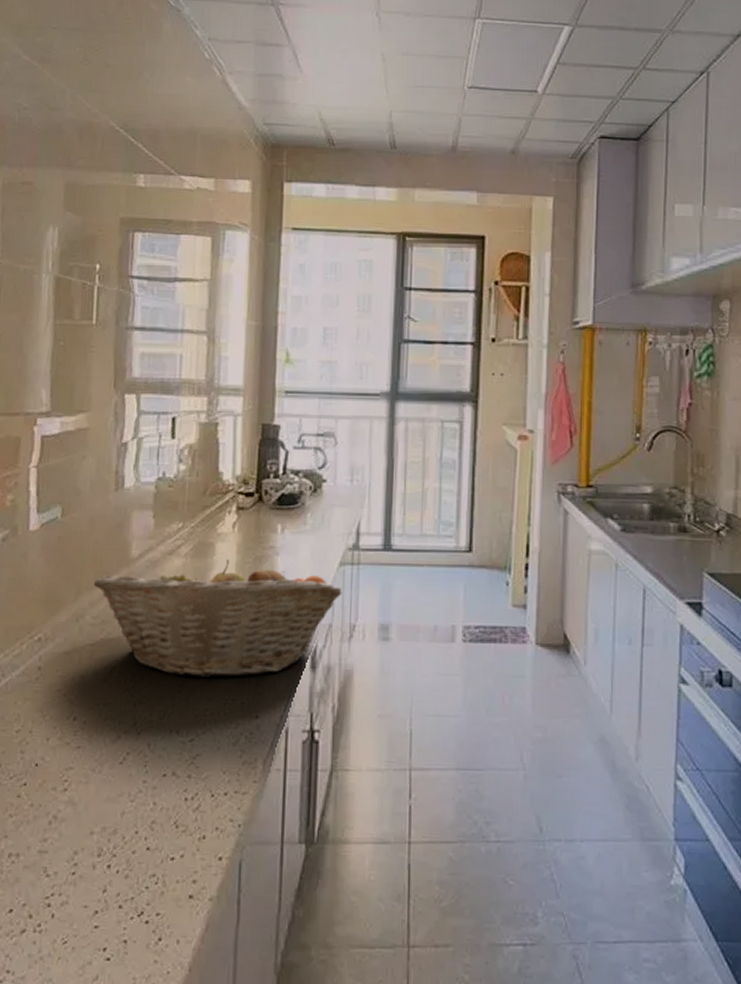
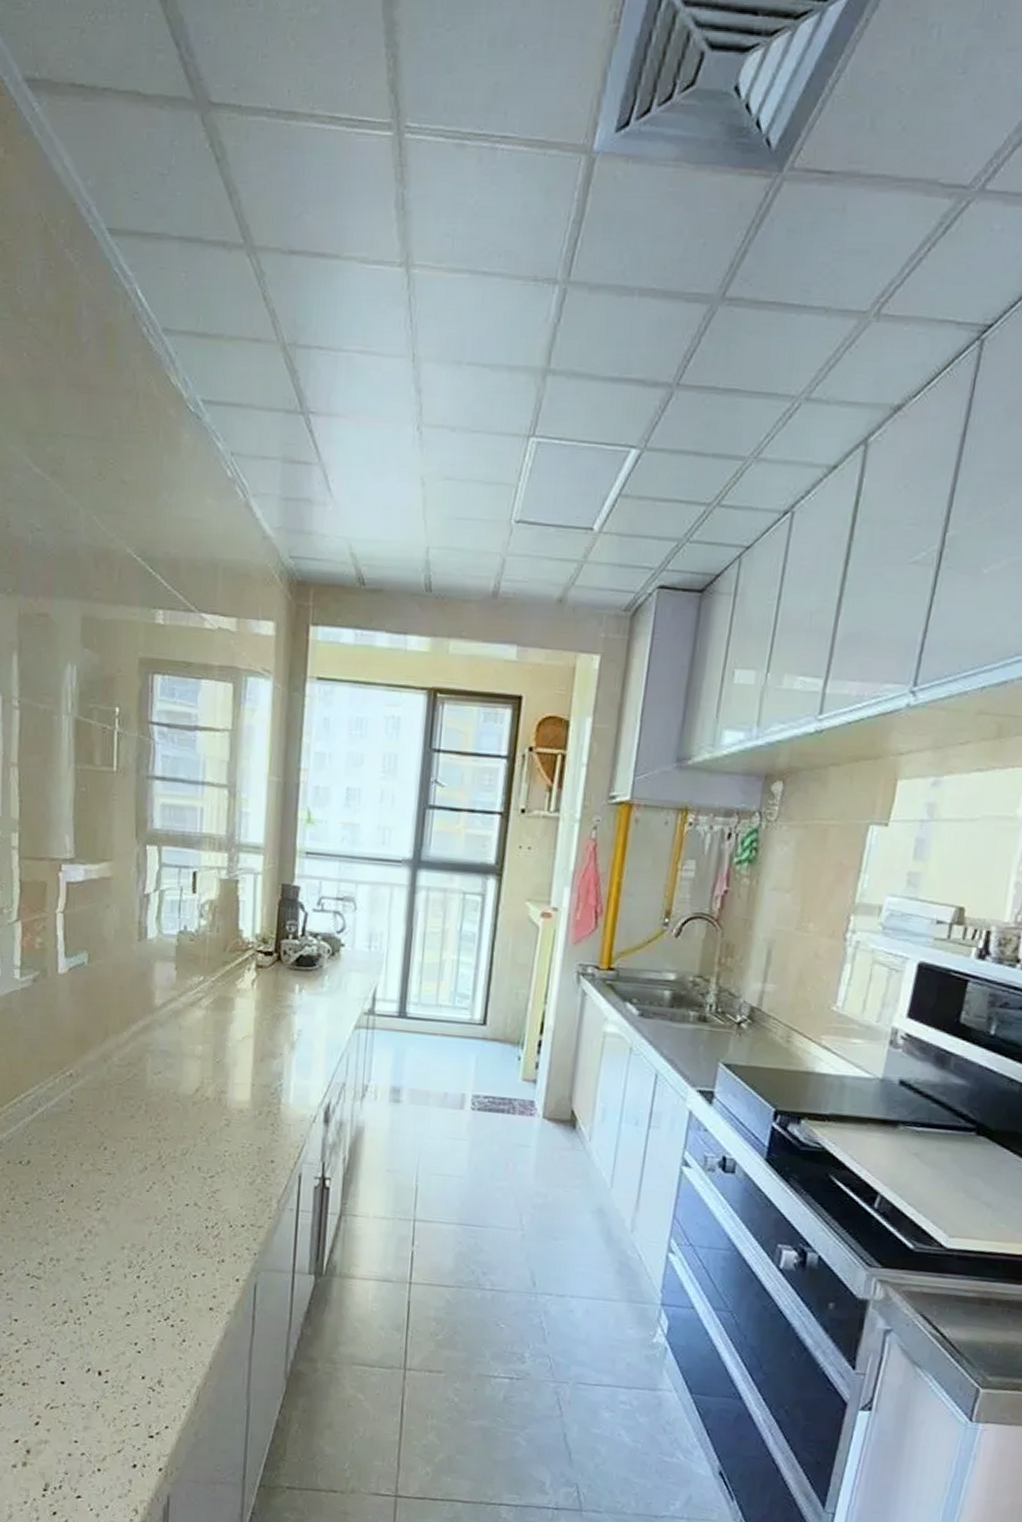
fruit basket: present [93,559,342,679] -> none [119,1014,357,1124]

